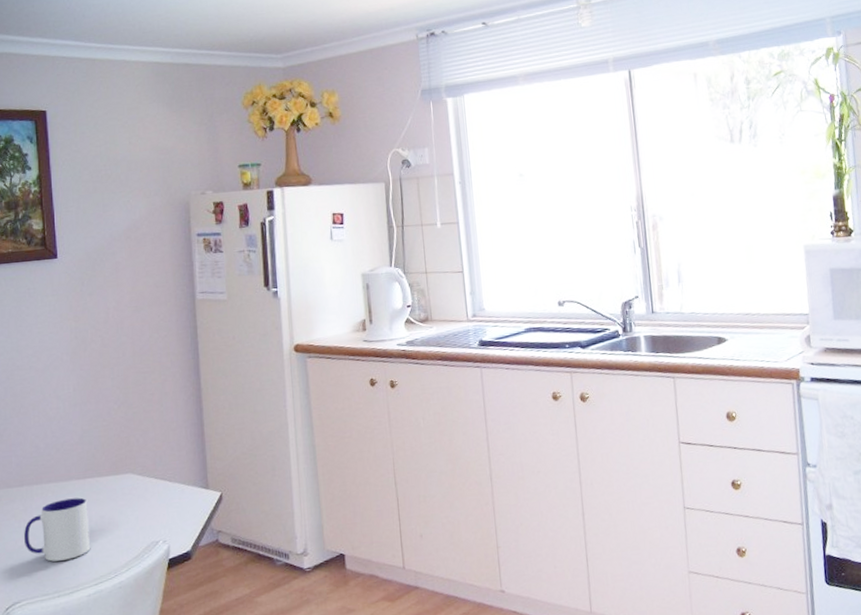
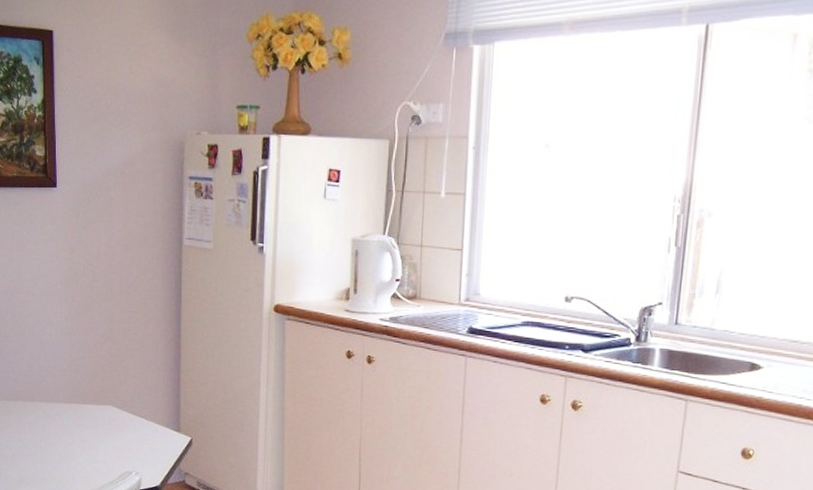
mug: present [24,497,90,562] -> none [18,419,72,473]

